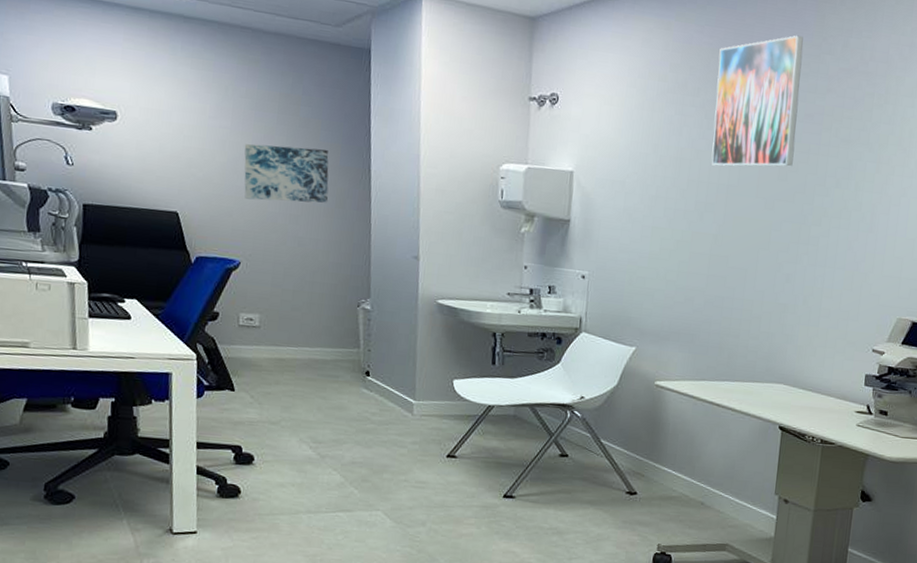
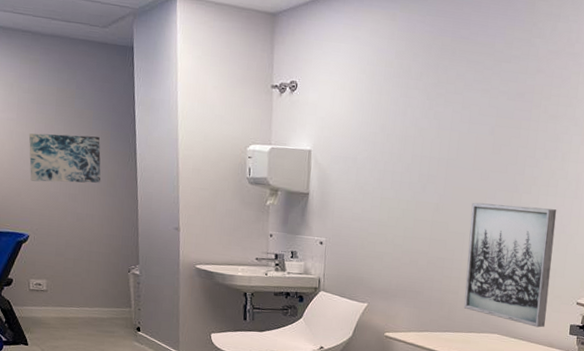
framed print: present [711,35,804,167] -> none [433,21,516,142]
wall art: none [745,234,850,378] -> present [464,202,557,328]

